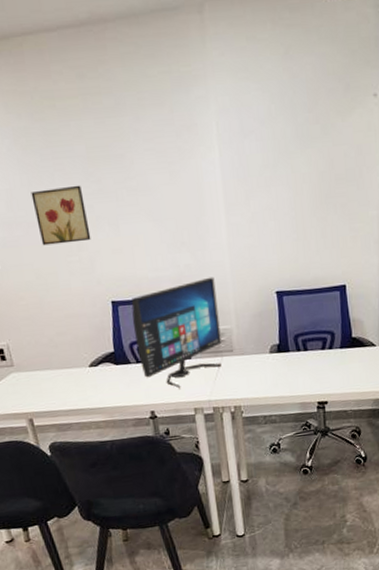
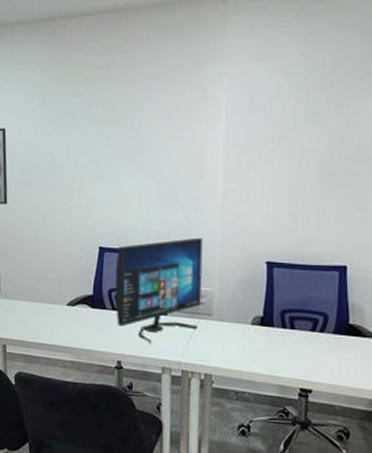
wall art: present [31,185,91,246] -> none [47,140,92,190]

